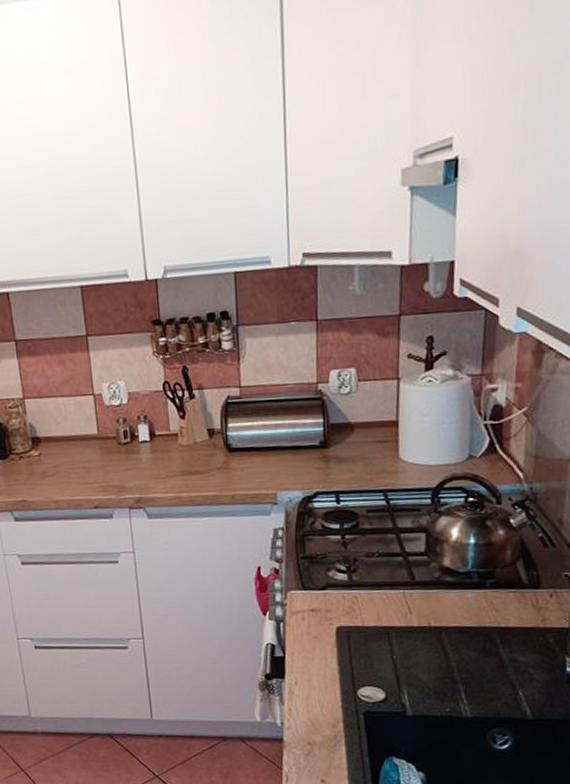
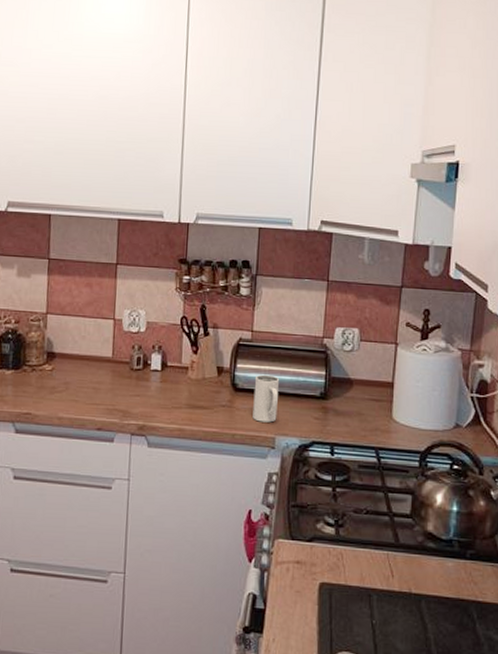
mug: none [248,430,276,480] -> present [253,374,280,423]

